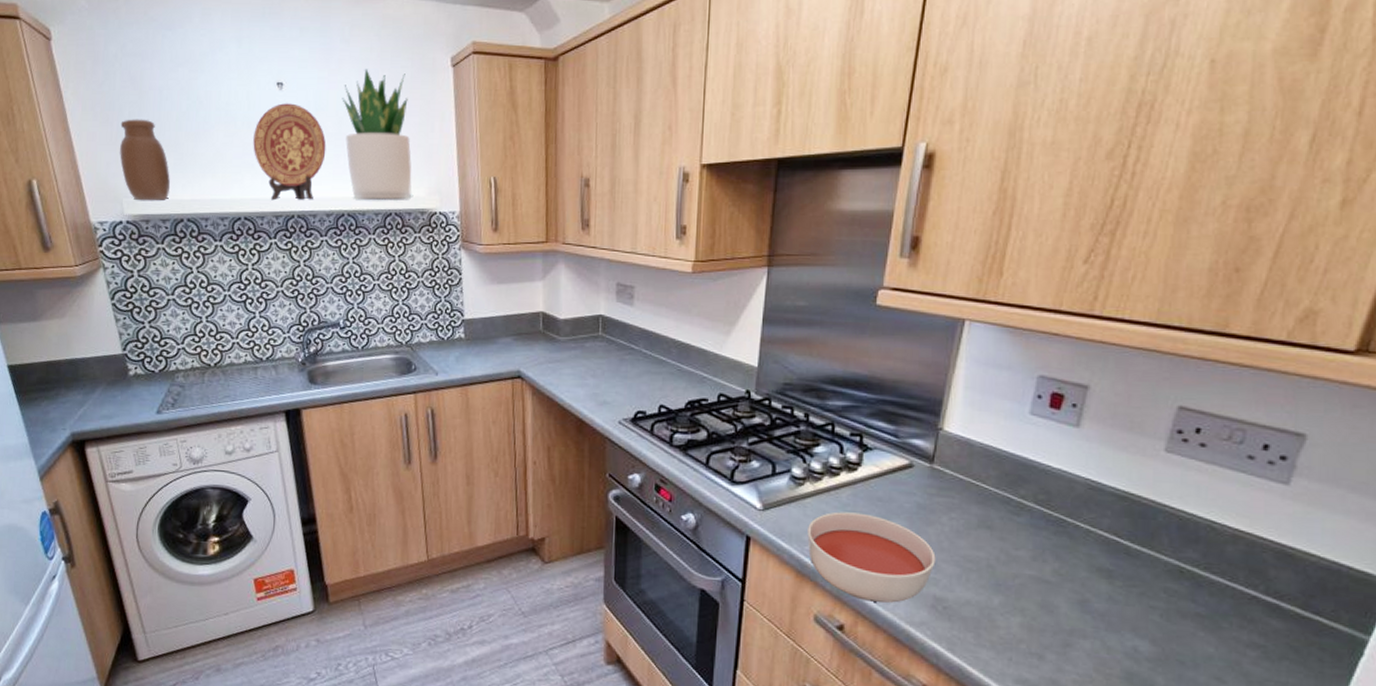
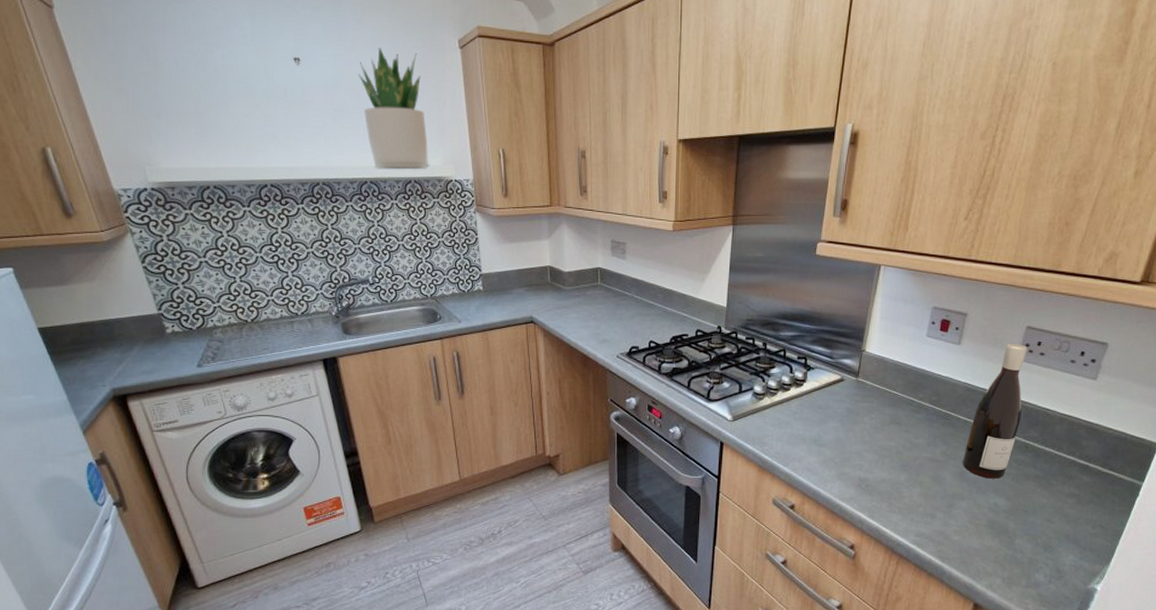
jar: present [120,119,170,201] -> none [136,89,193,169]
decorative plate: present [253,103,326,201] -> none [274,78,346,170]
bowl: present [807,511,936,603] -> none [766,418,860,485]
bottle: none [1083,427,1180,614] -> present [962,343,1027,479]

